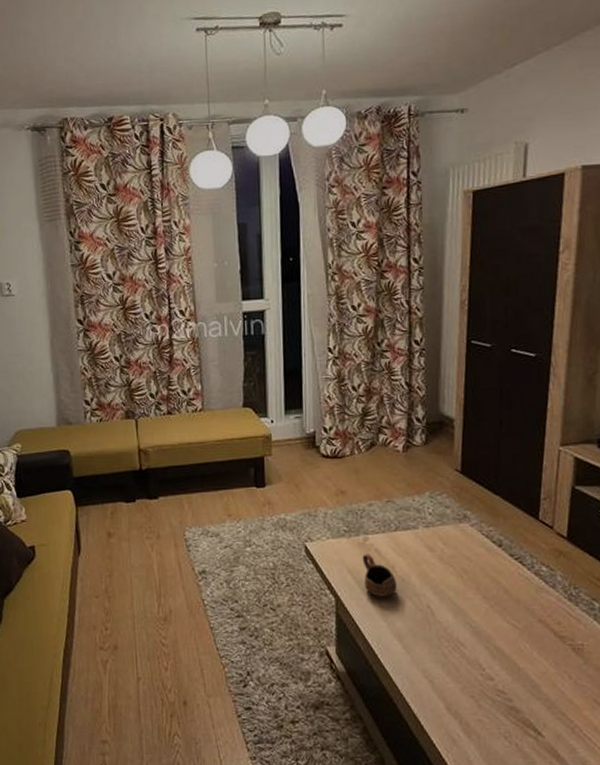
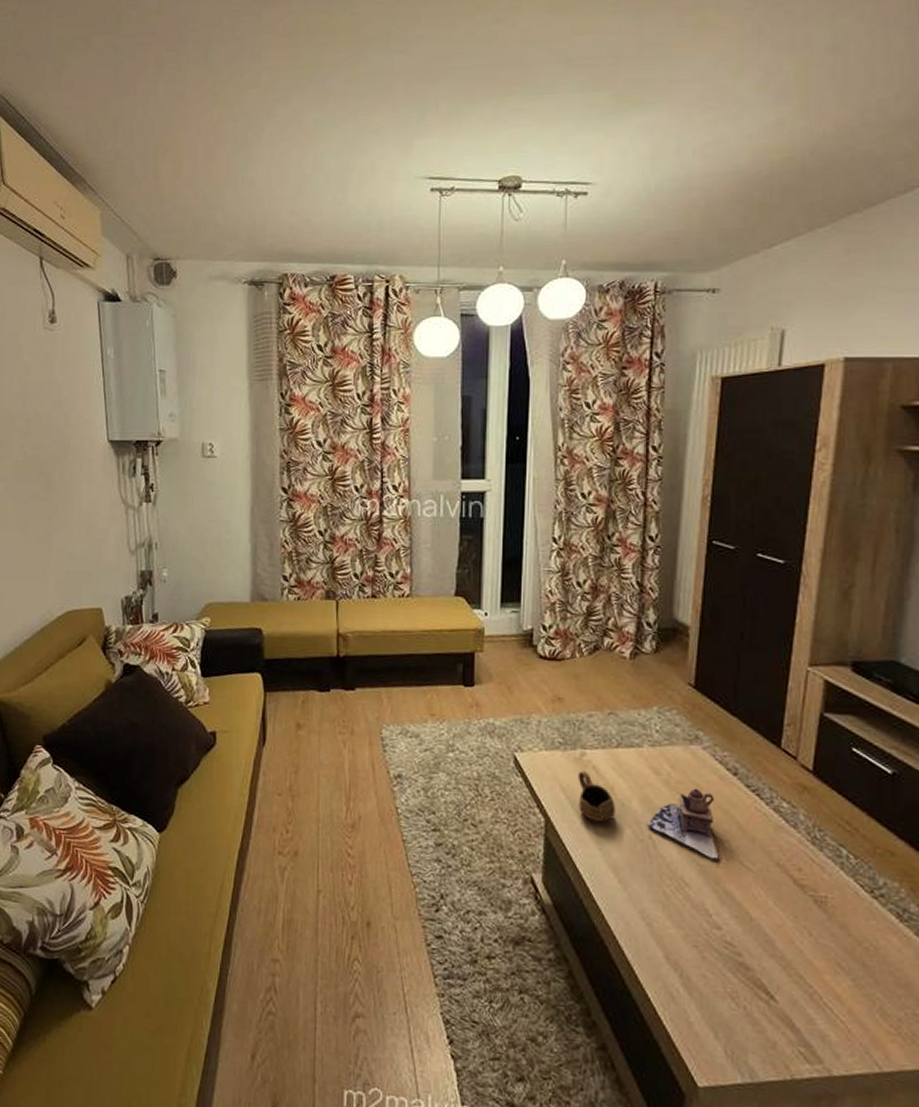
teapot: none [425,561,489,622] -> present [647,788,719,861]

